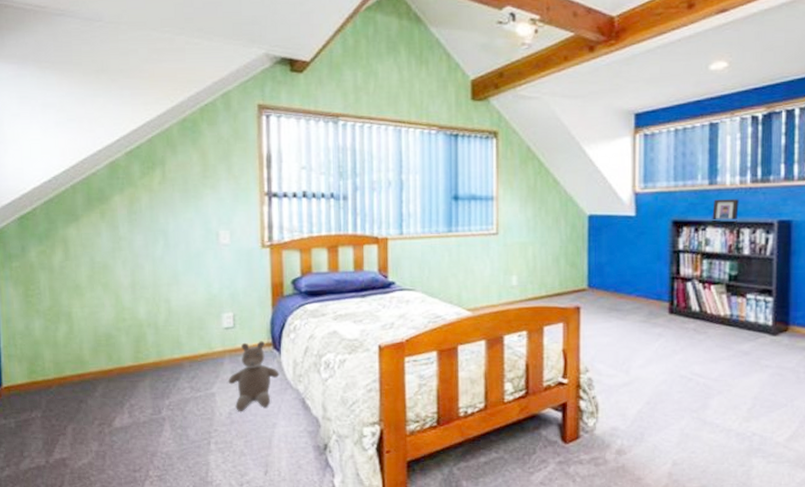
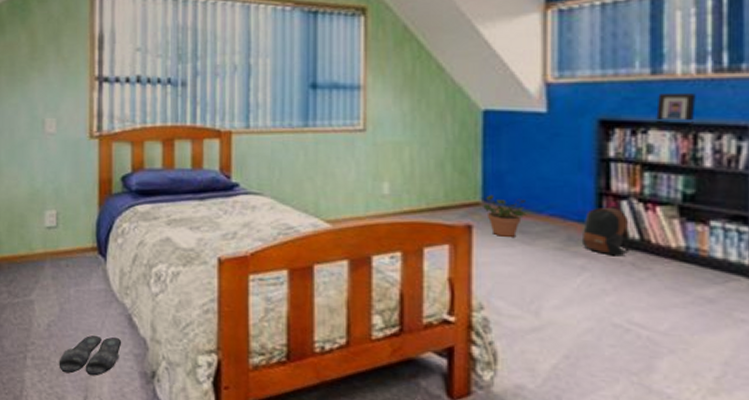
teddy bear: present [228,341,279,411] -> none [48,244,104,324]
slippers: none [240,419,296,453] -> present [59,335,121,376]
potted plant: none [588,282,623,315] -> present [483,194,530,238]
backpack: none [659,286,694,325] -> present [581,205,631,257]

